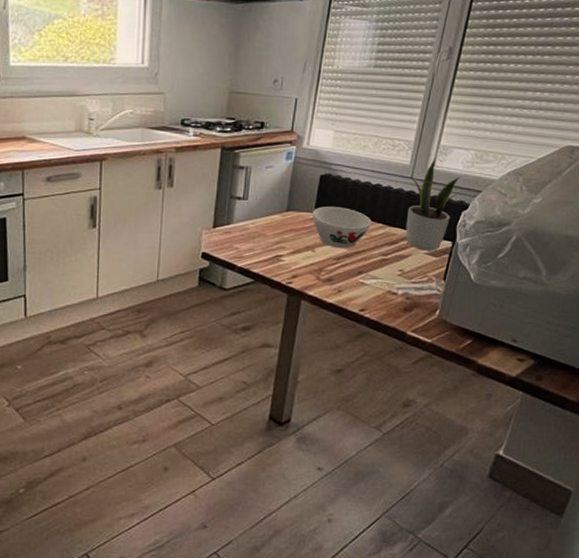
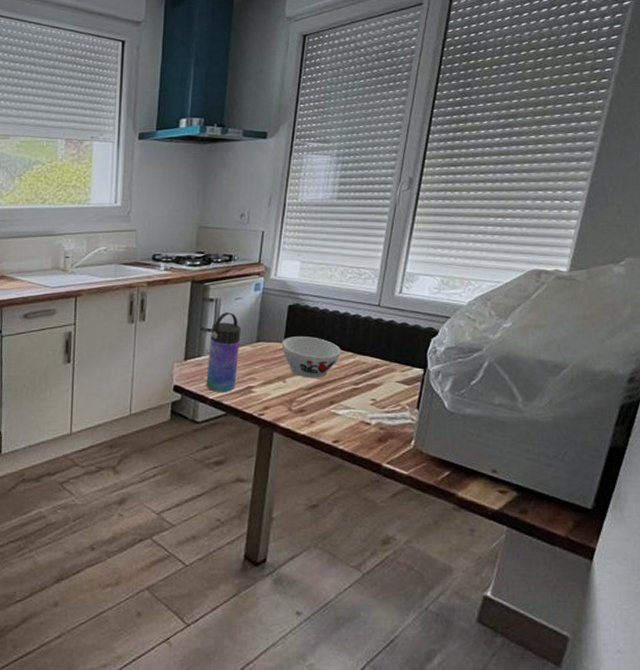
water bottle: none [235,180,271,260] -> present [206,312,241,392]
potted plant: present [405,157,463,251] -> none [376,284,432,379]

